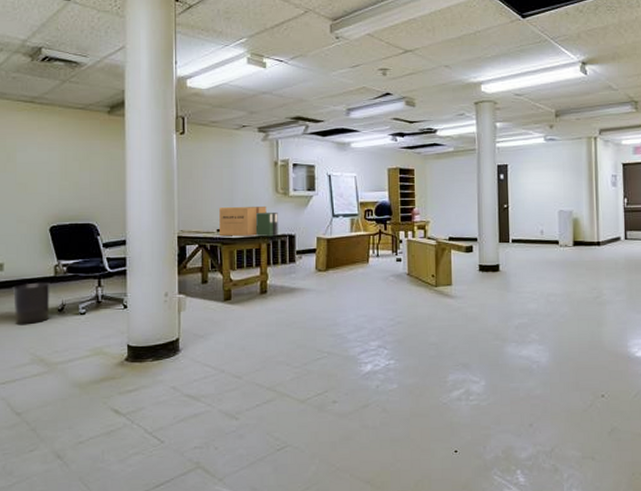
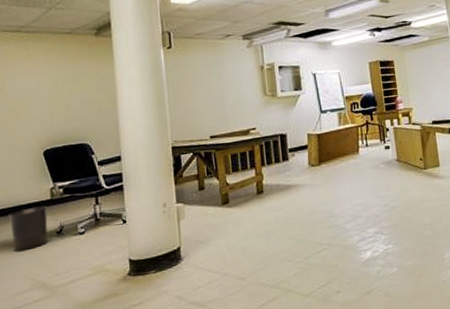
box: present [219,207,267,237] -> none [211,110,257,143]
binder: present [255,212,278,237] -> none [246,114,270,140]

